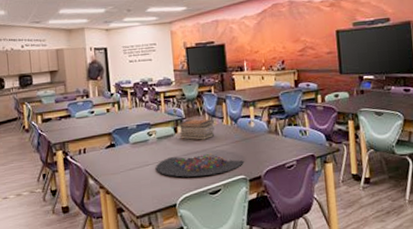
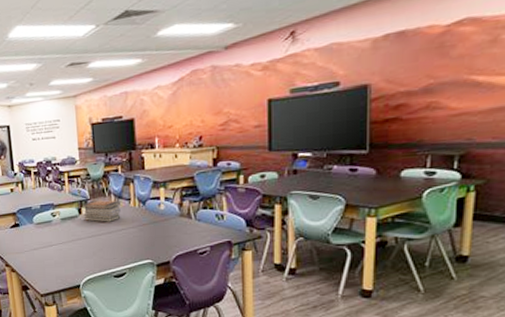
board game: present [155,153,245,177] -> none [59,235,152,259]

